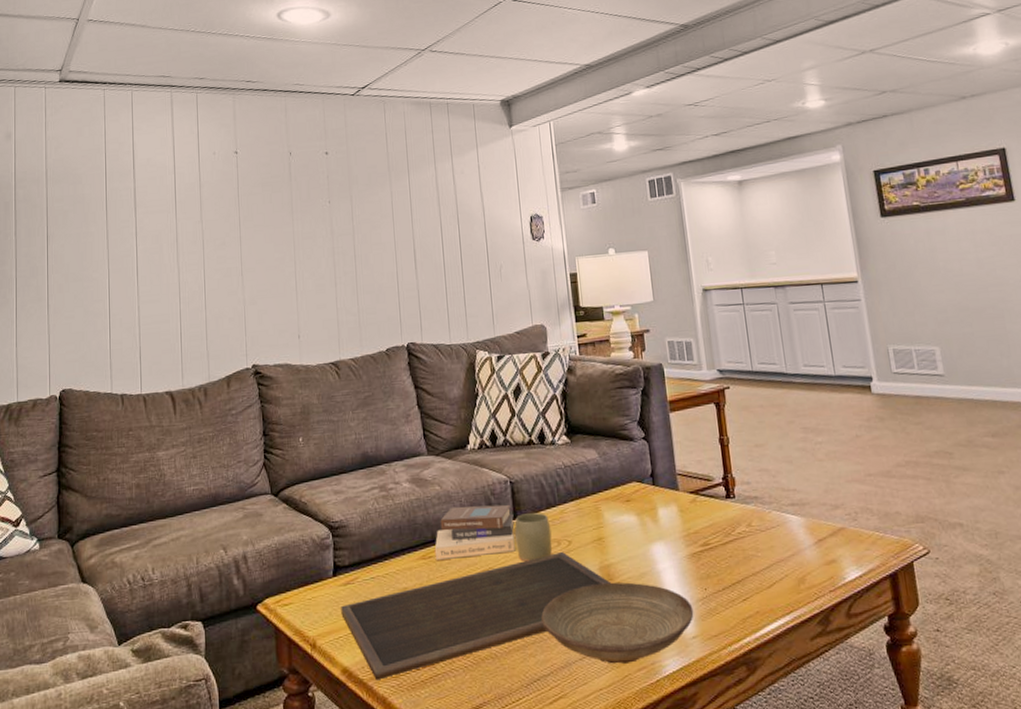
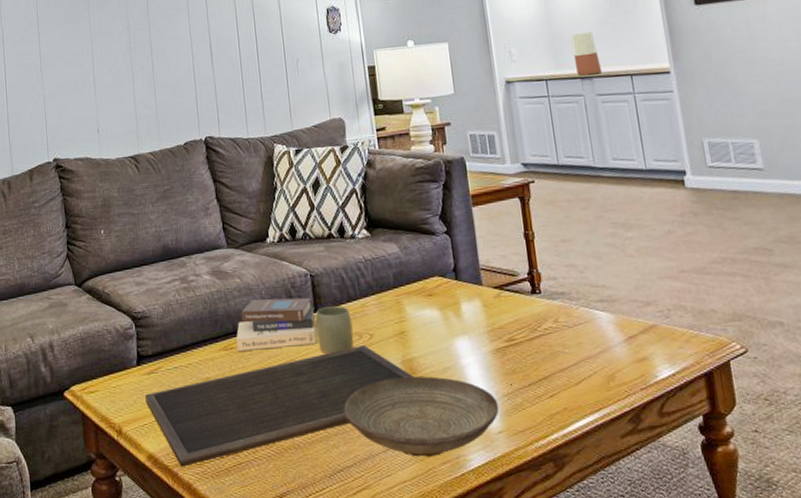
vase: none [764,242,795,285] -> present [570,32,603,76]

